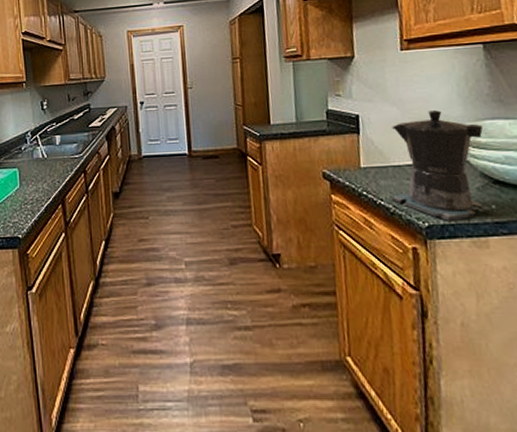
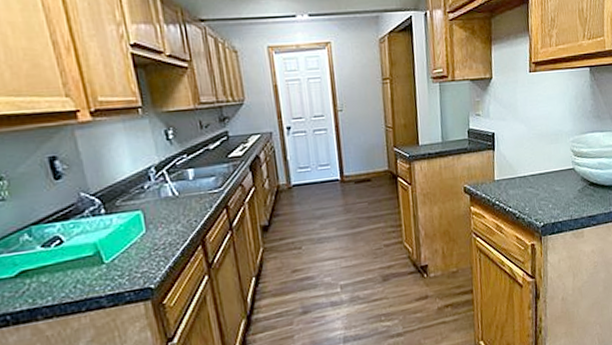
coffee maker: present [390,109,492,221] -> none [516,125,587,219]

